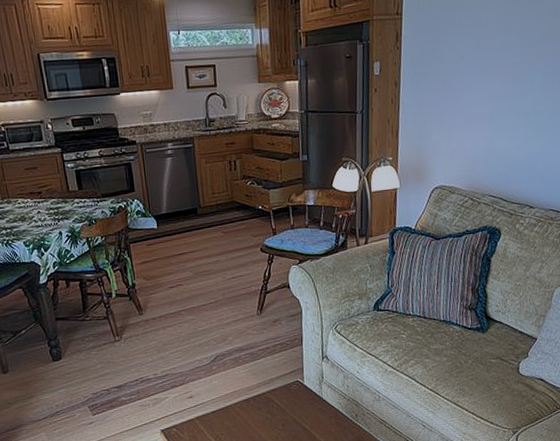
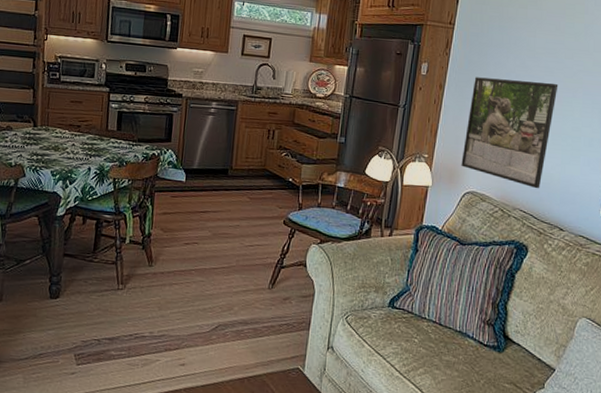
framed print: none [426,59,516,172] -> present [461,77,559,189]

